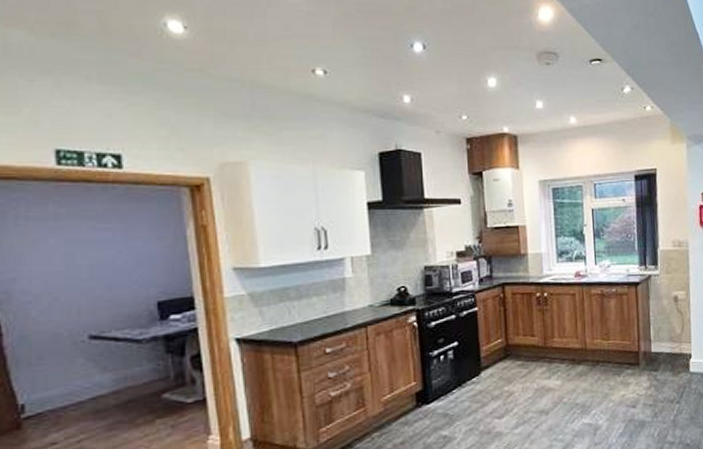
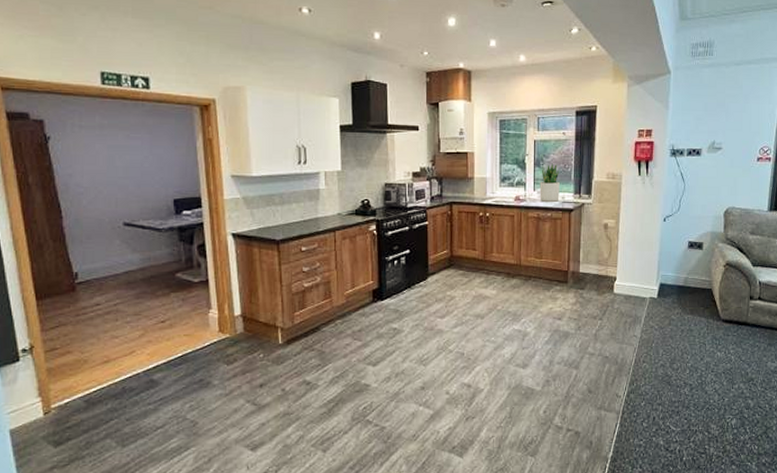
planter: none [601,233,624,276] -> present [539,163,560,202]

